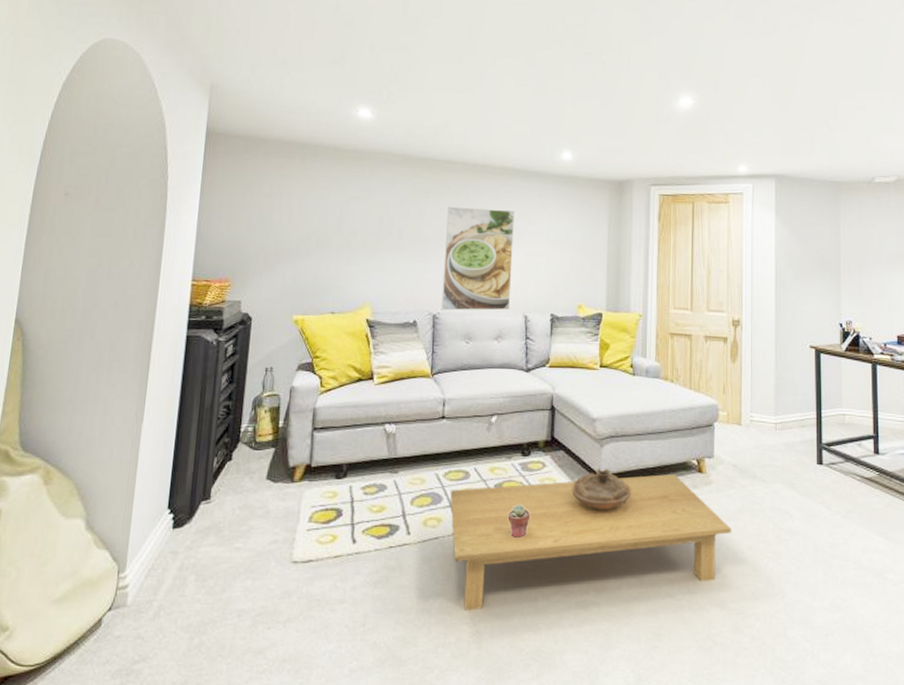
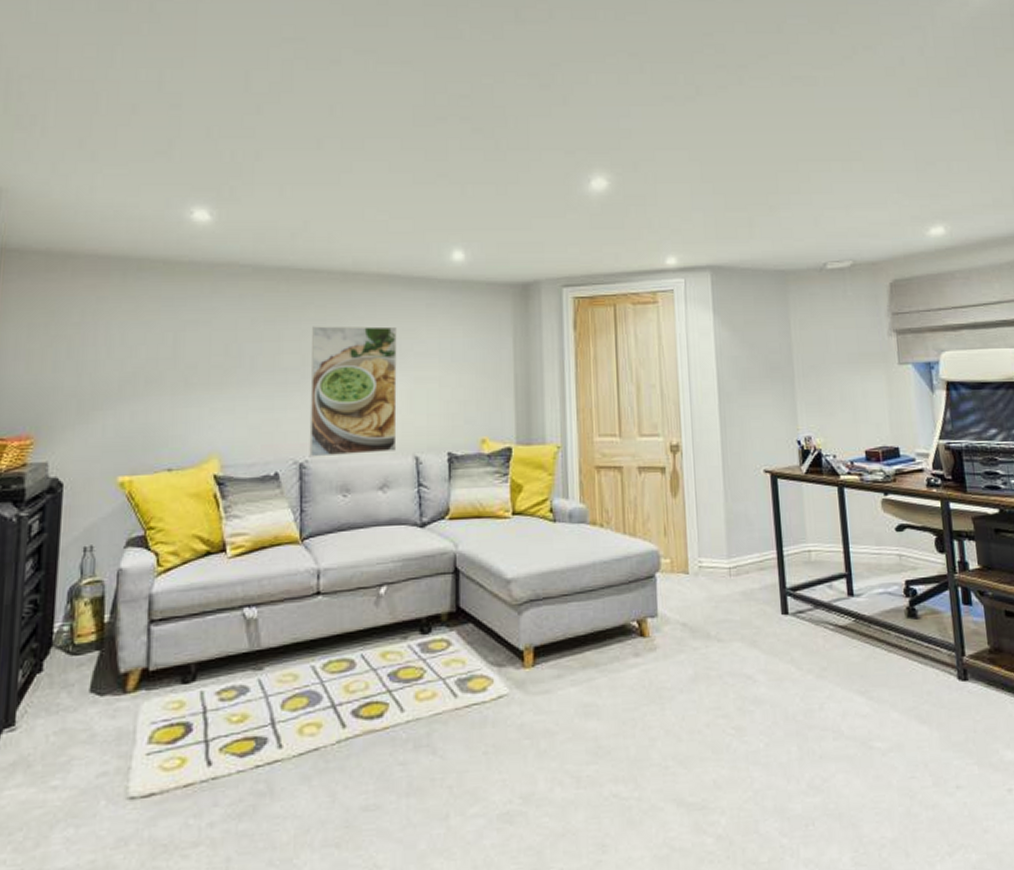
coffee table: present [450,474,731,611] -> none [331,641,684,840]
potted succulent: present [507,505,531,538] -> none [406,697,436,740]
decorative bowl: present [572,468,632,510] -> none [485,640,560,694]

